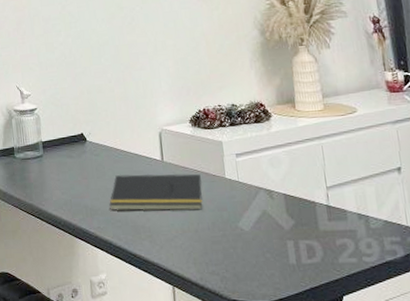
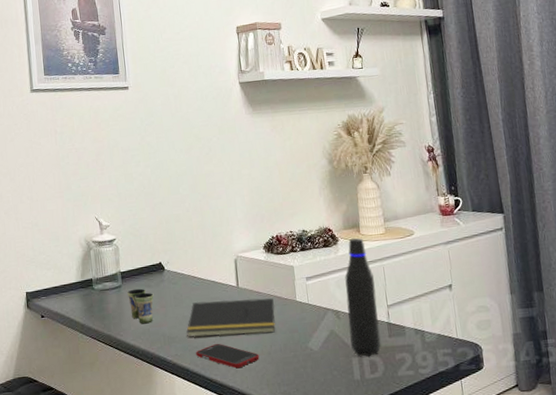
cup: none [49,158,76,195] -> present [127,288,154,324]
cell phone: none [119,218,186,245] -> present [196,343,259,369]
water bottle: none [278,113,319,241] -> present [345,237,381,358]

